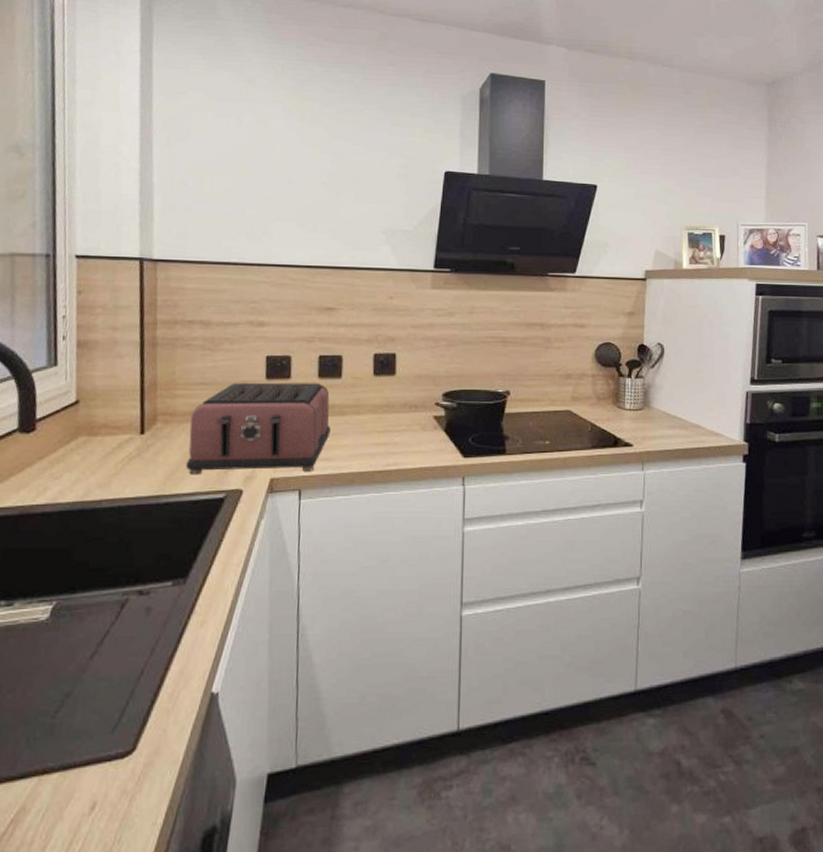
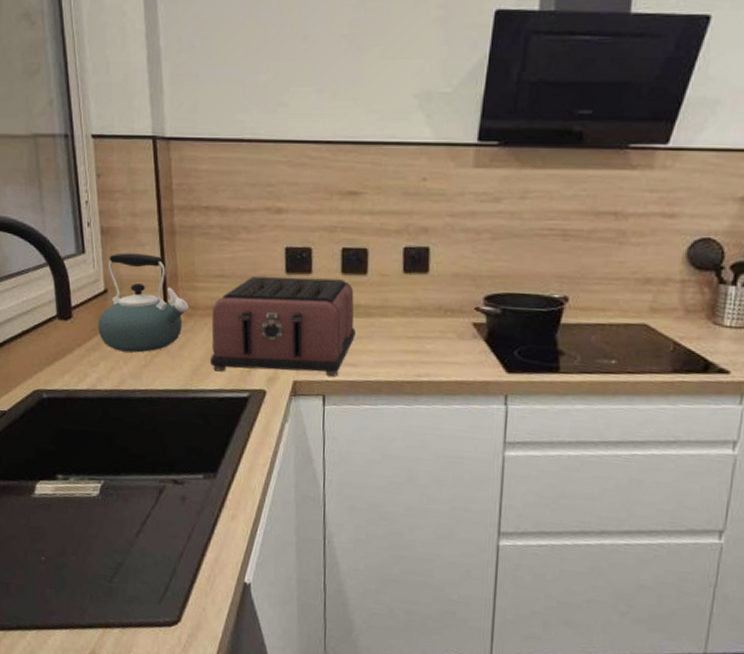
kettle: none [65,364,167,462] -> present [98,253,189,353]

